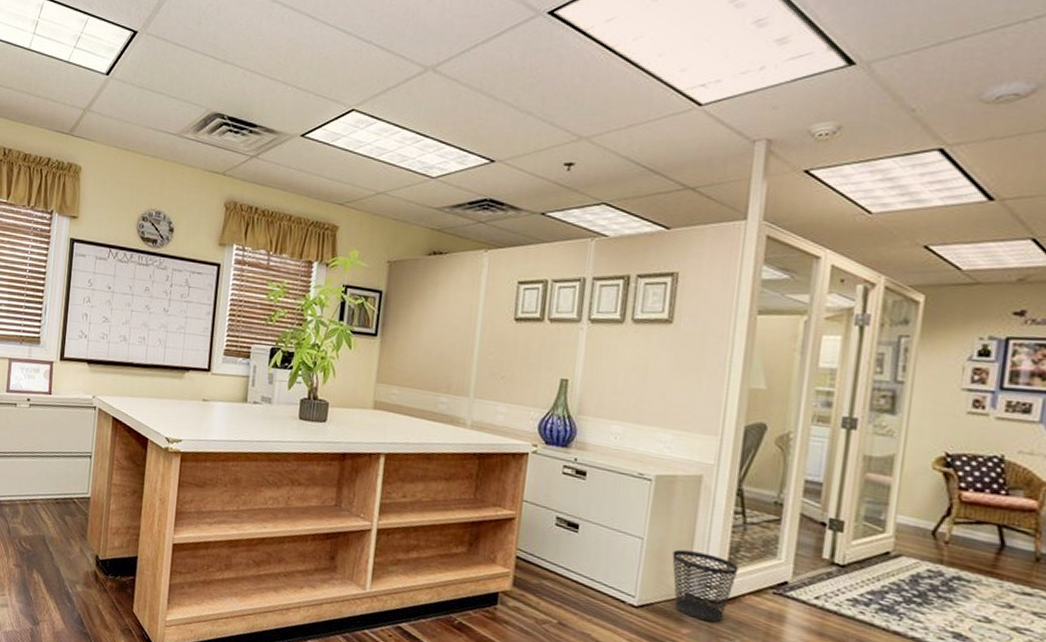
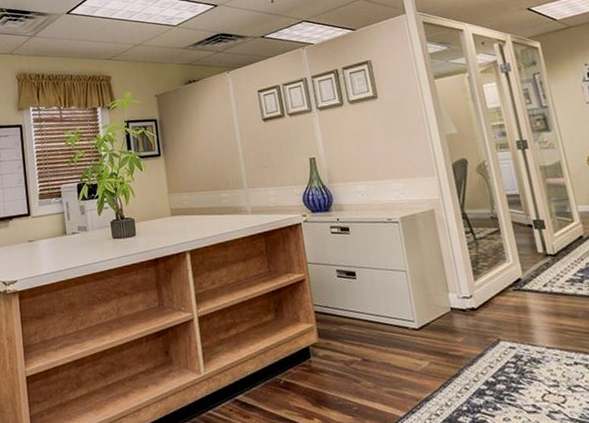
wastebasket: present [672,549,739,623] -> none [431,270,484,328]

